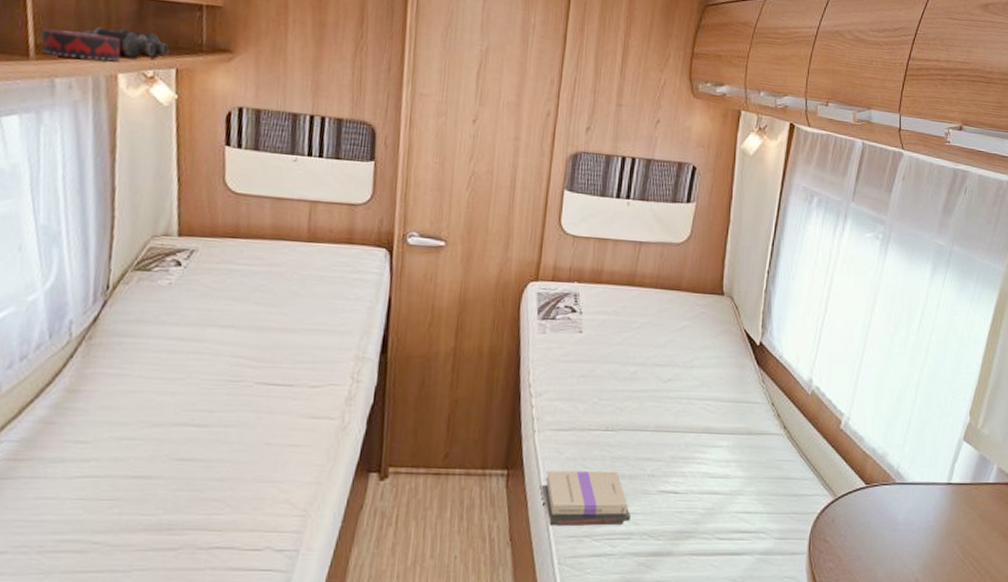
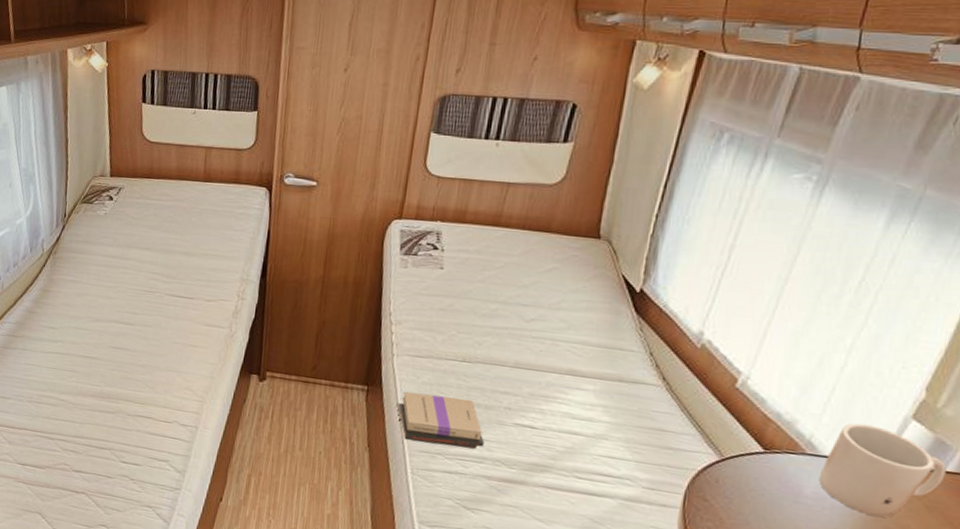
decorative box: present [40,28,121,62] -> none [17,17,69,40]
binoculars: present [83,27,169,60] -> none [44,12,101,37]
mug: none [907,450,989,533] -> present [818,423,947,518]

